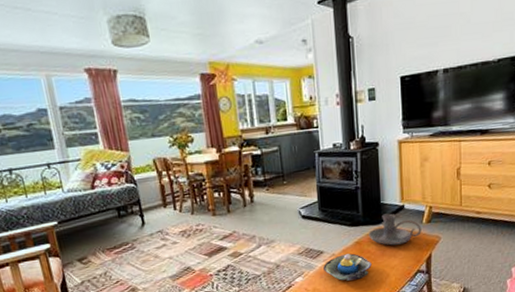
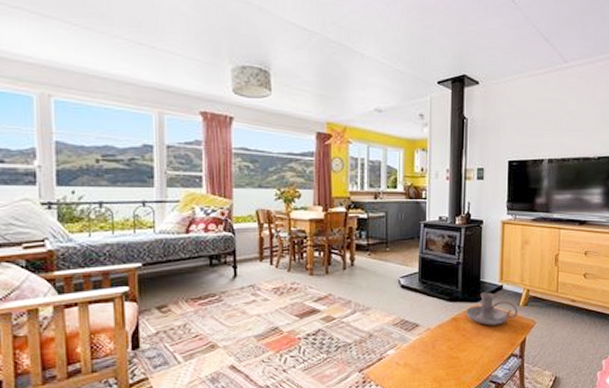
decorative bowl: present [323,253,372,281] -> none [417,329,466,358]

